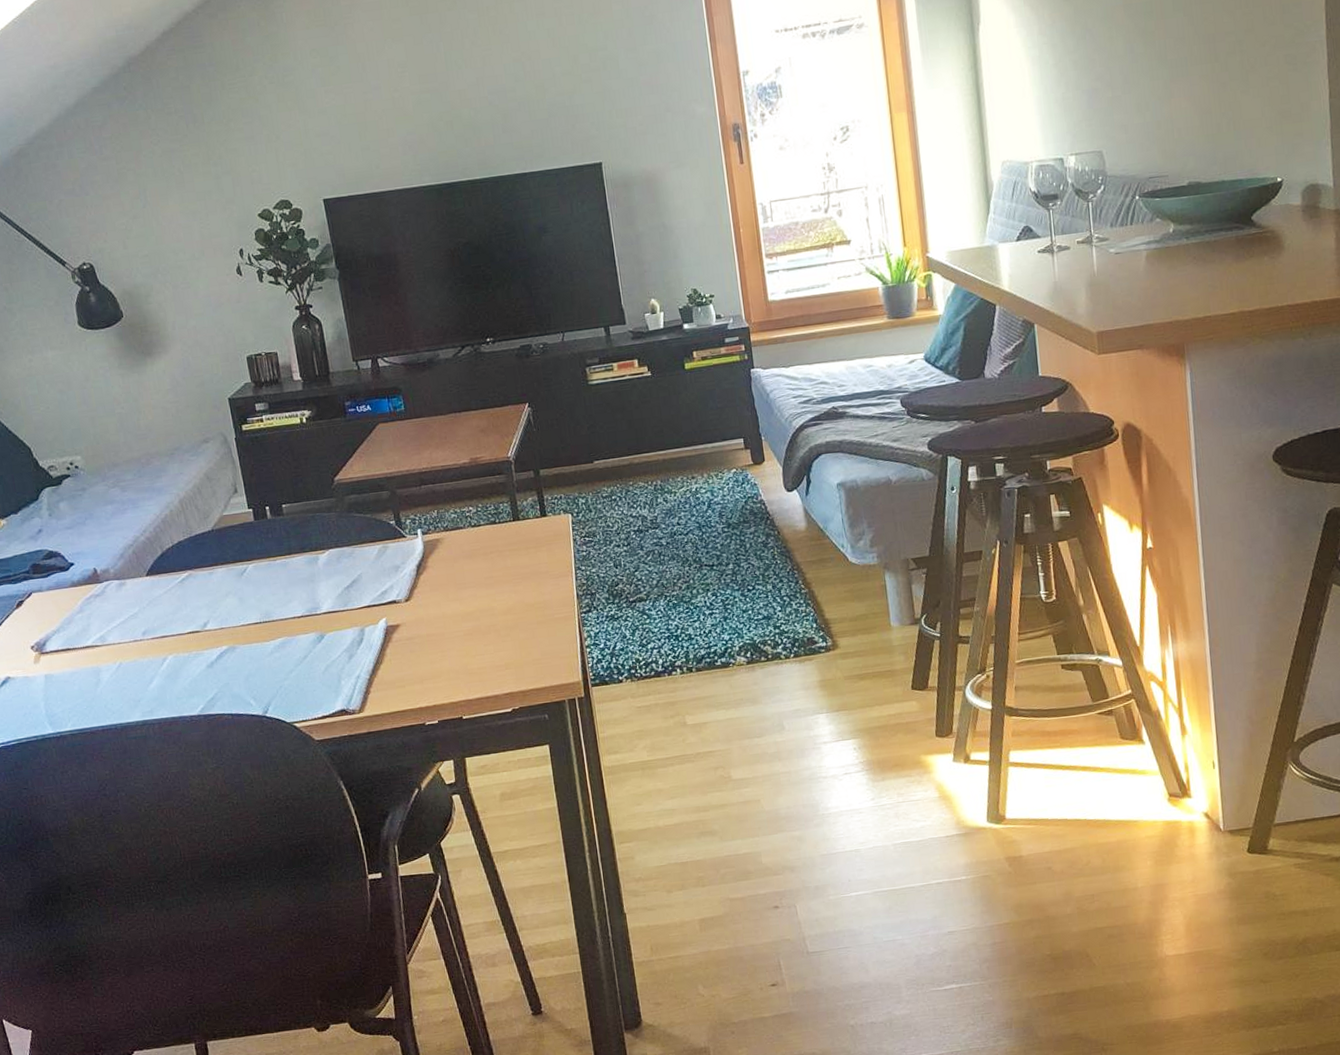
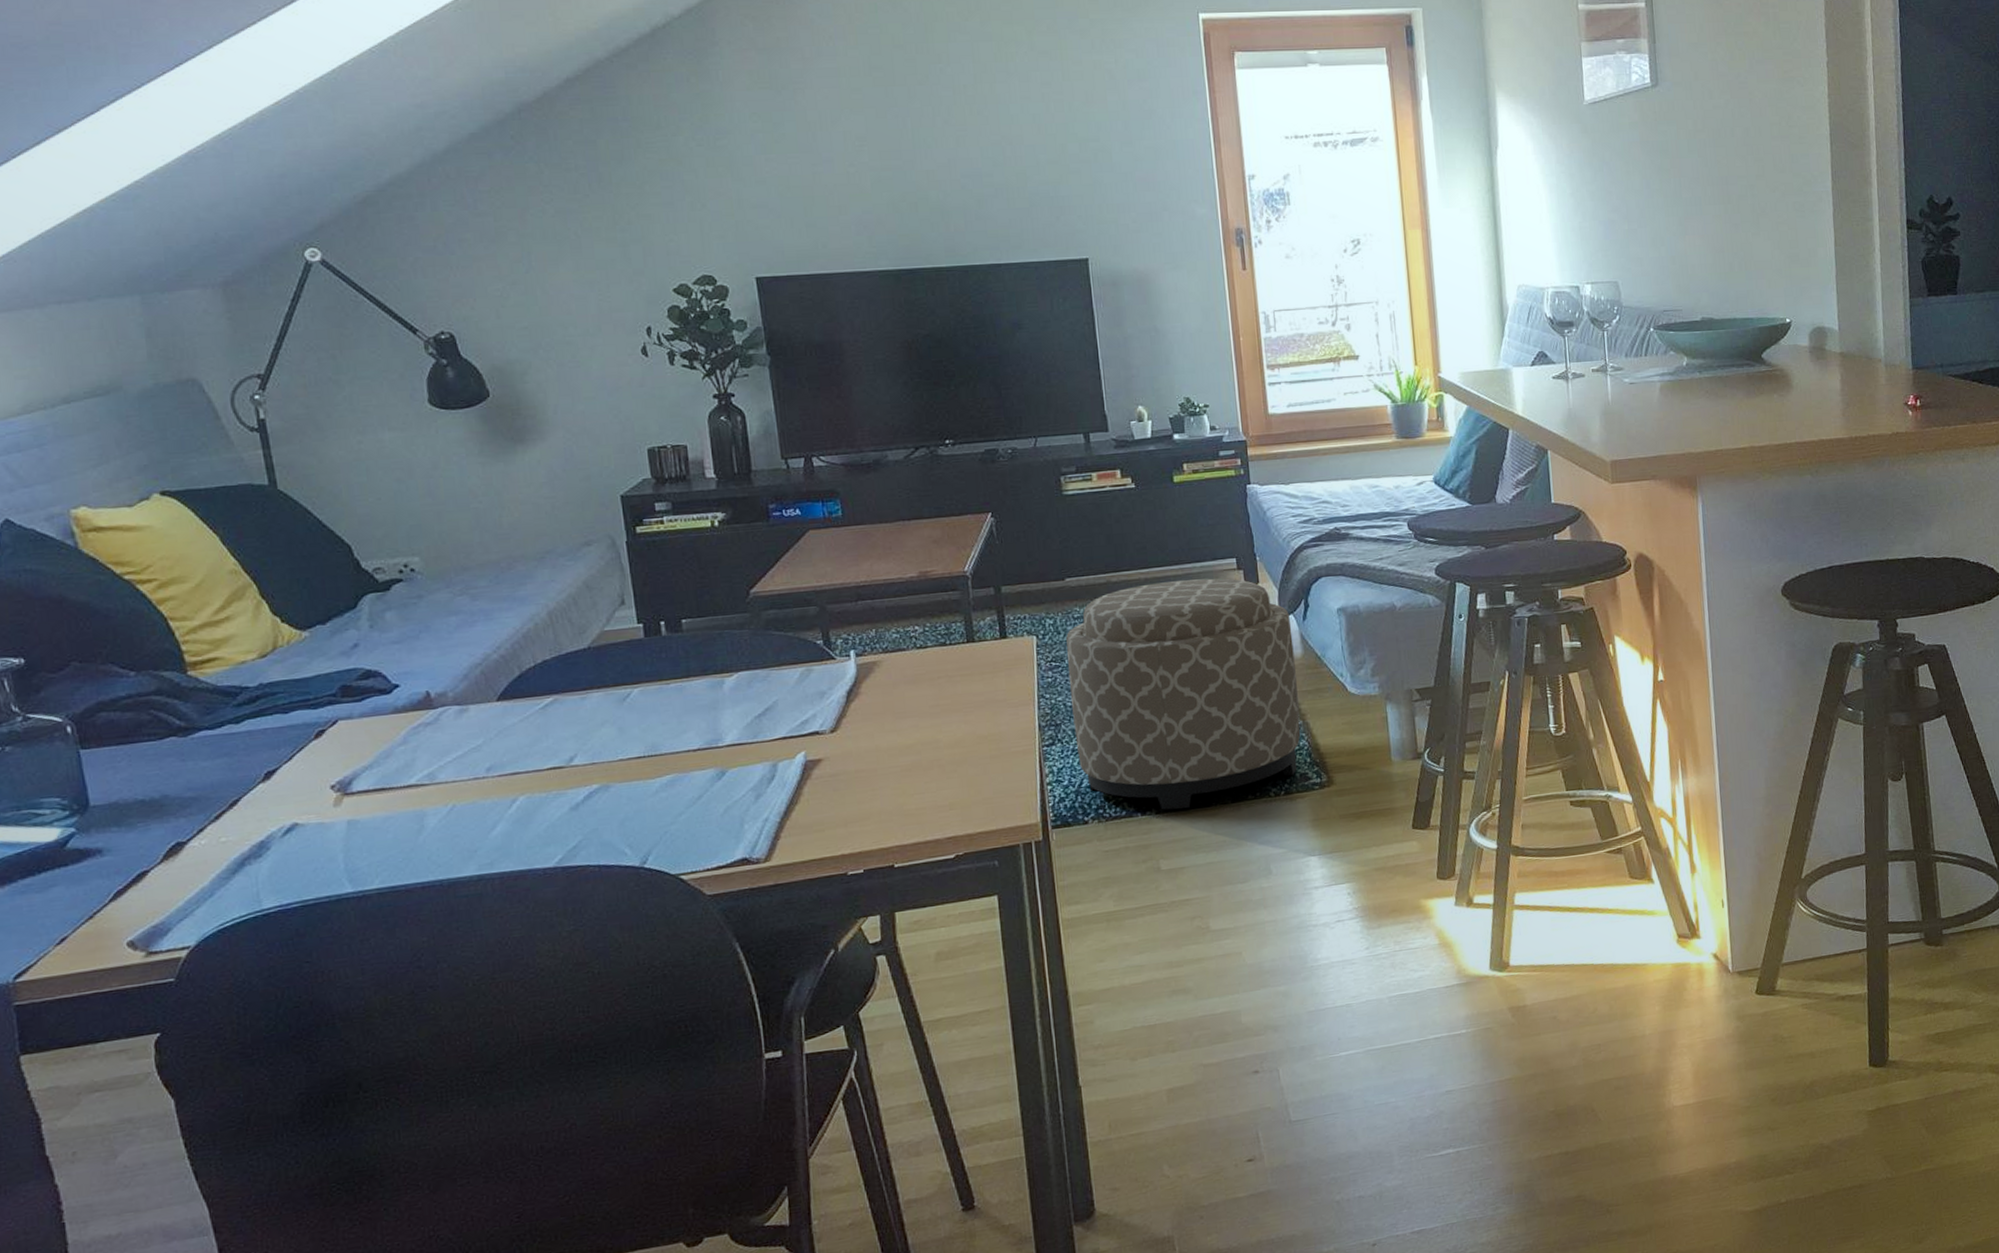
ottoman: none [597,457,807,671] -> present [1066,578,1301,810]

